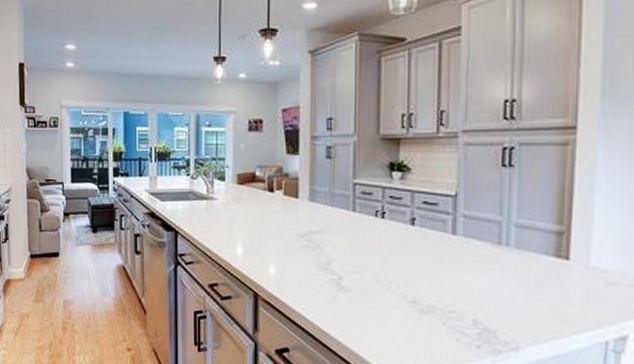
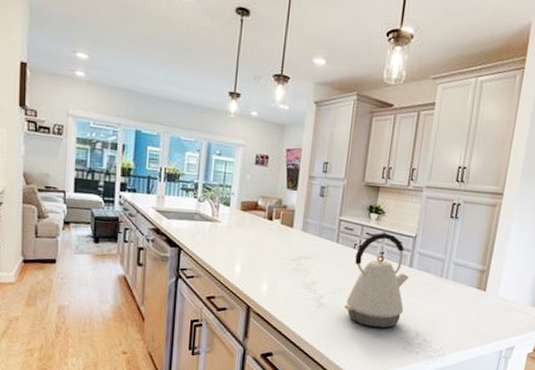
kettle: none [372,195,454,315] -> present [344,233,410,328]

